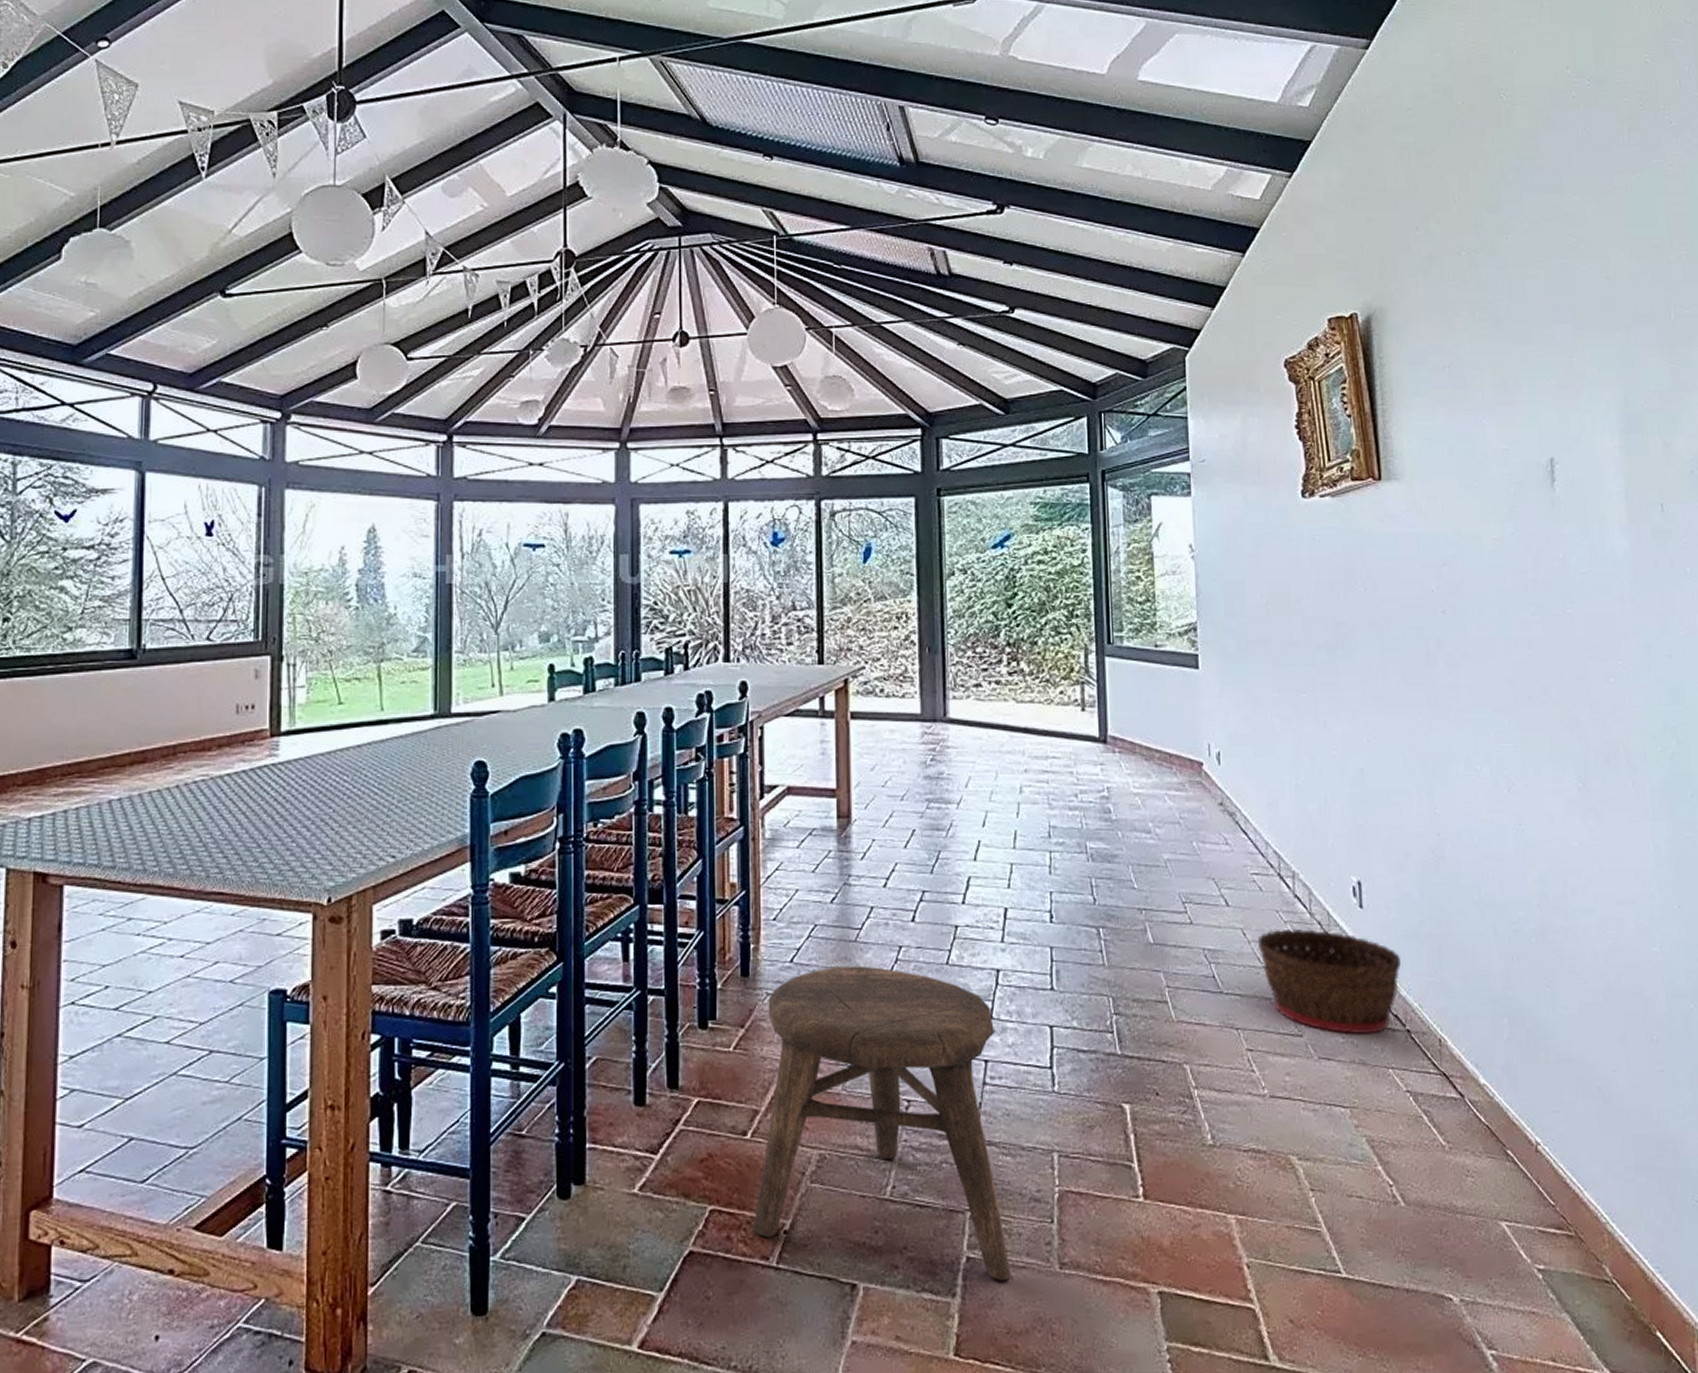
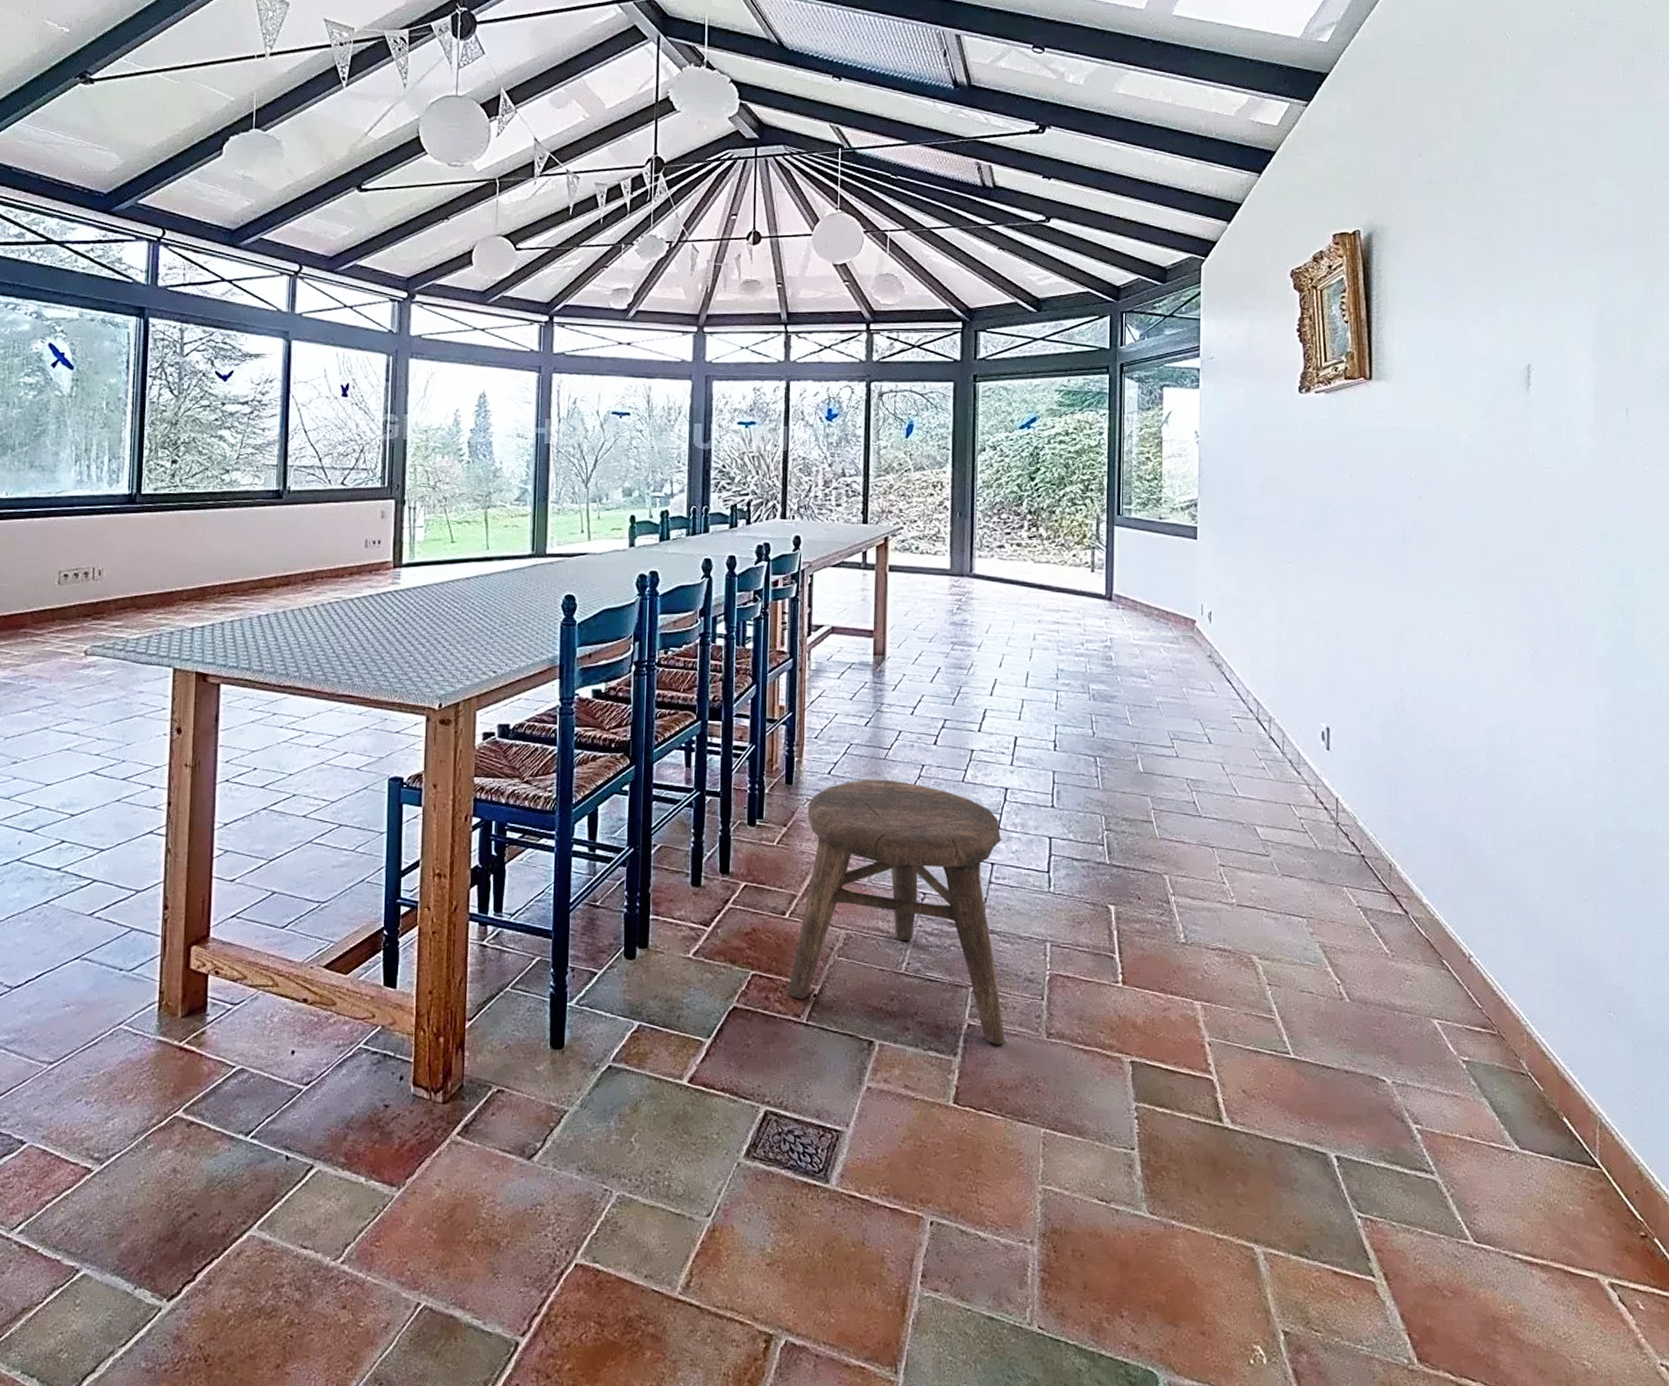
basket: present [1257,928,1401,1035] -> none [1234,765,1360,857]

